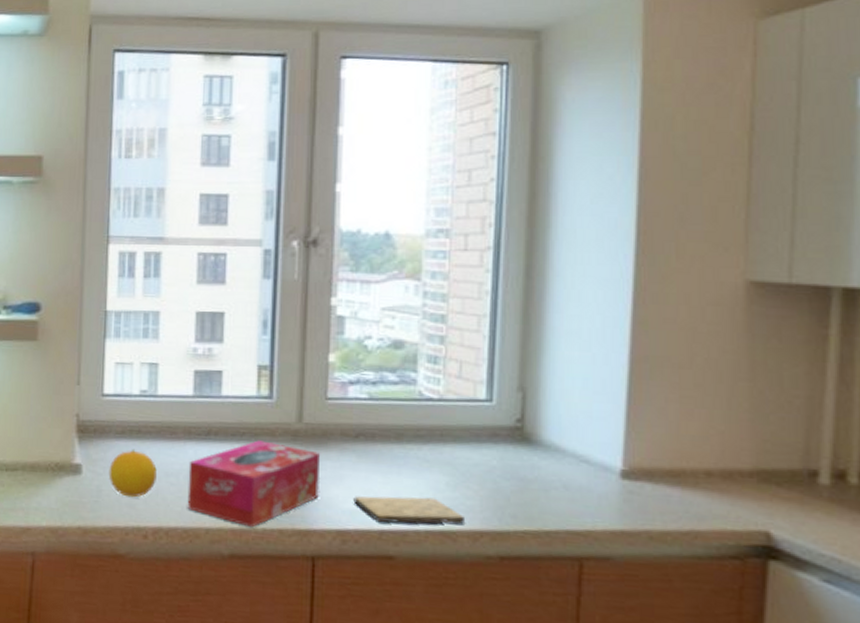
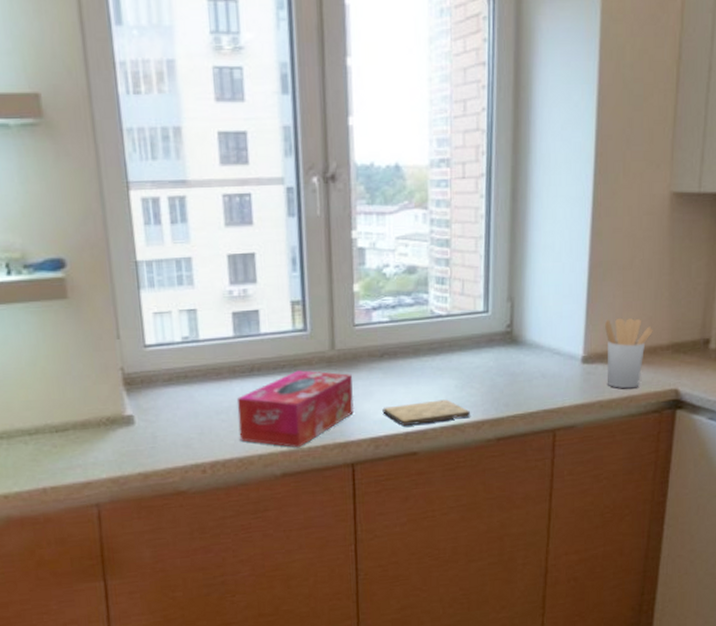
fruit: present [108,448,157,498] -> none [161,393,208,439]
utensil holder: none [652,427,727,521] -> present [604,317,653,389]

